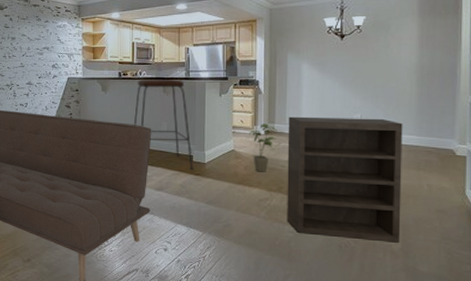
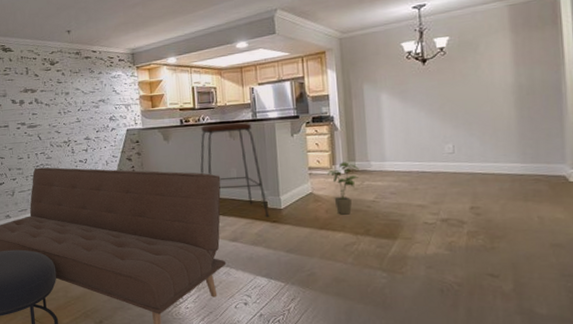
bookshelf: present [287,116,403,243] -> none [370,147,512,283]

